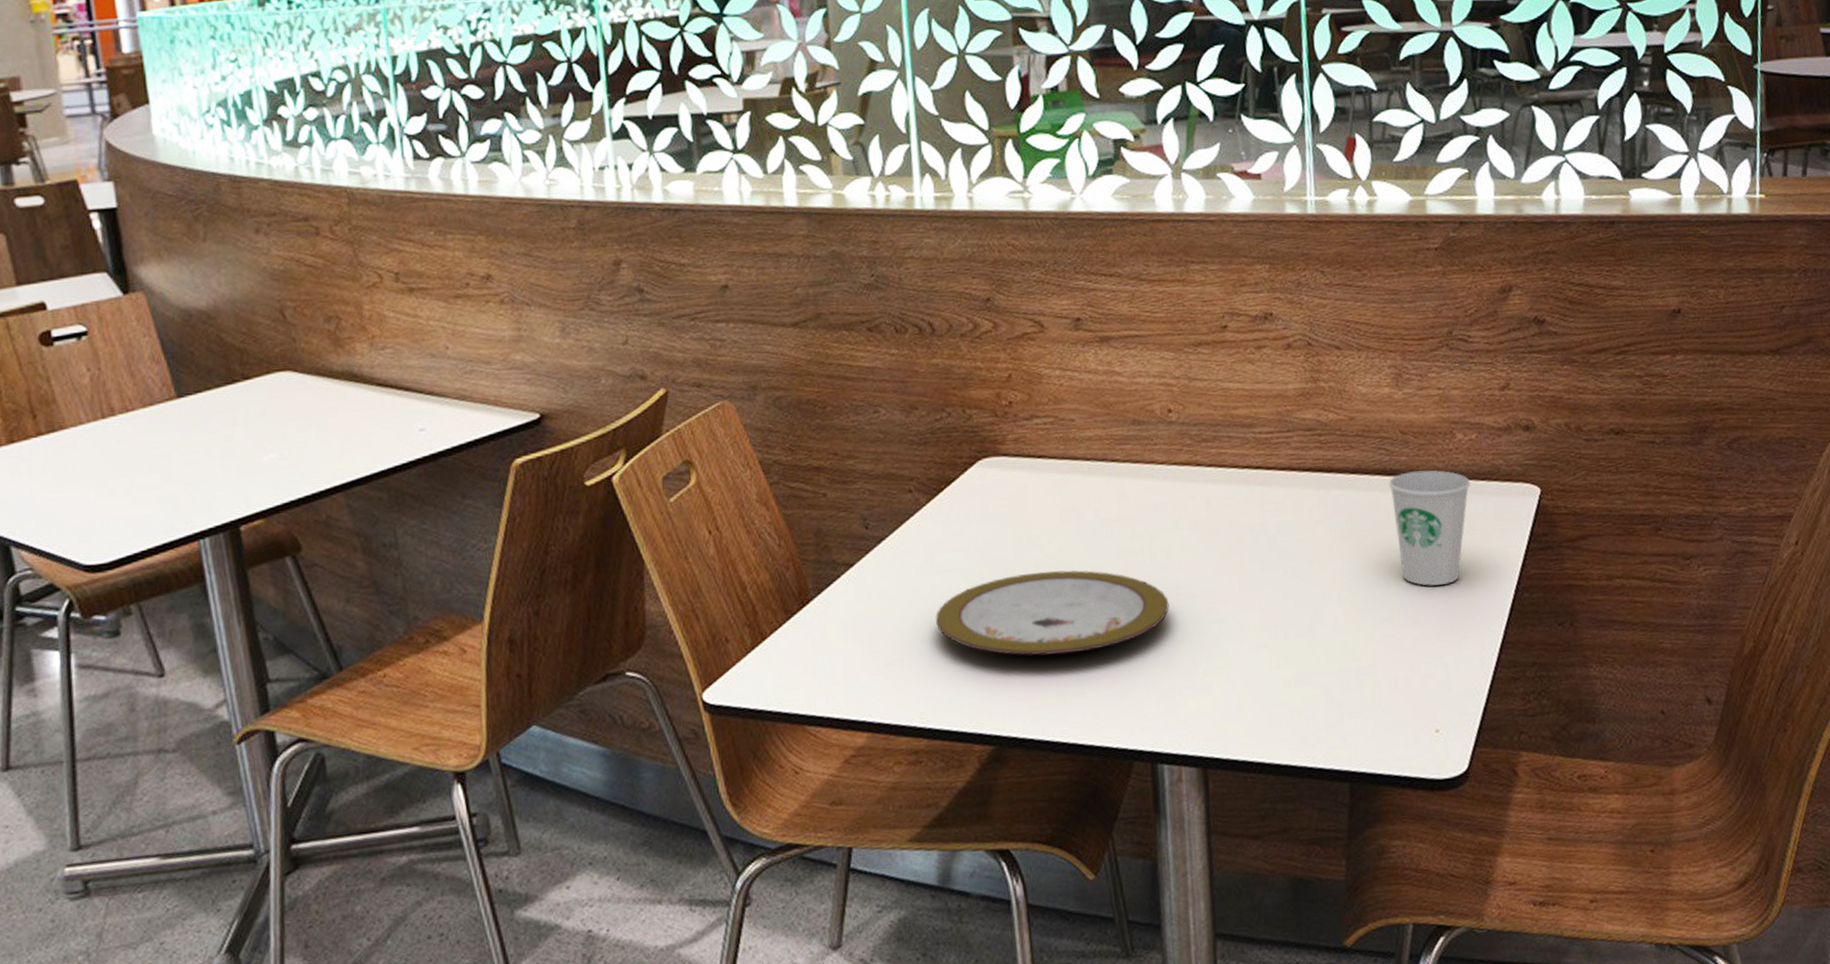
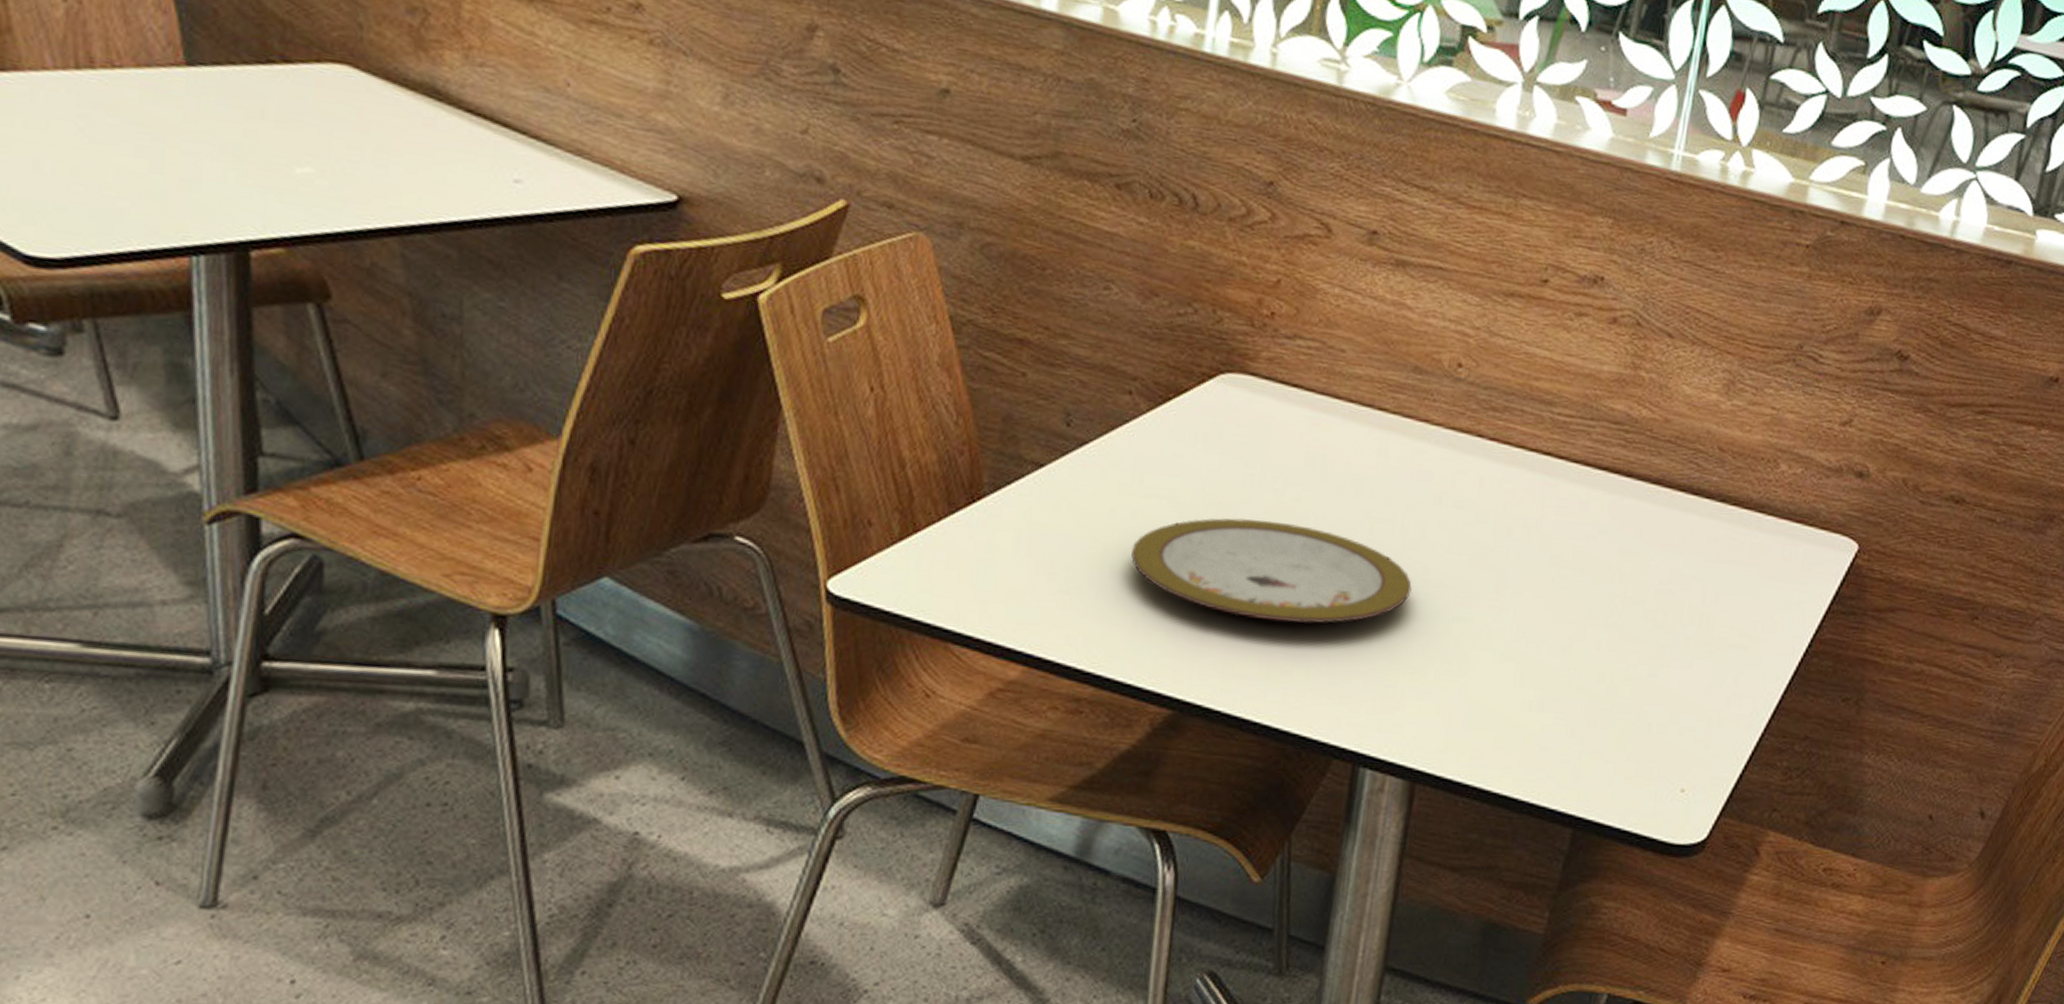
paper cup: present [1388,470,1470,586] -> none [1684,495,1783,631]

